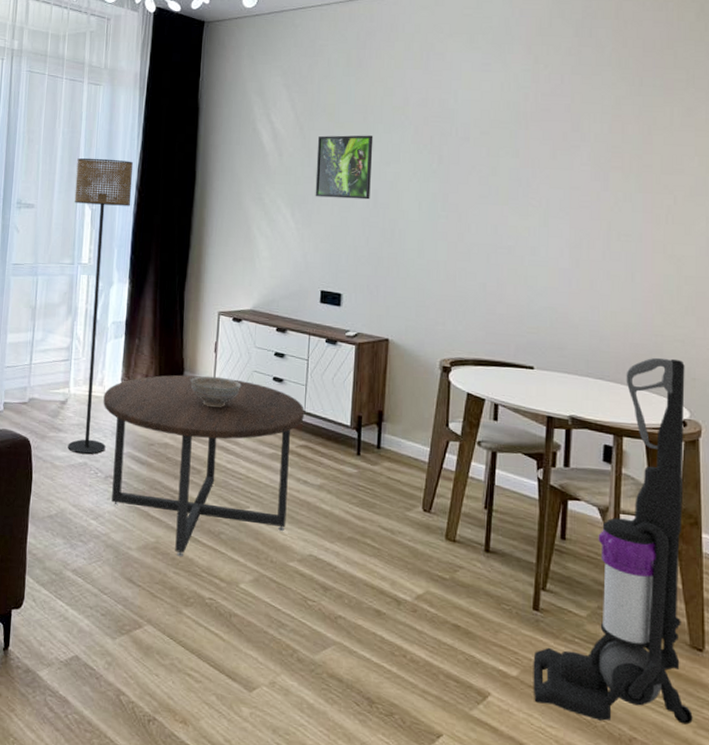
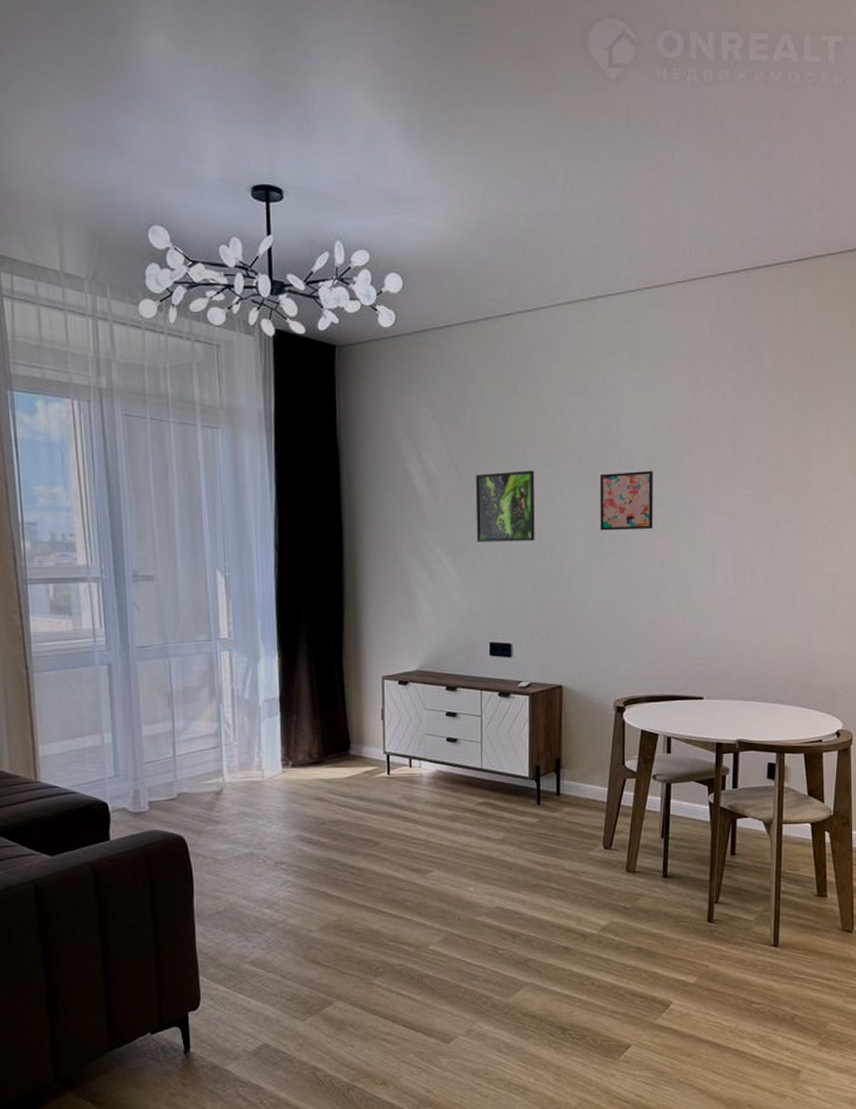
floor lamp: present [68,157,133,455] -> none [200,516,272,844]
coffee table: present [103,375,304,557] -> none [263,745,482,930]
decorative bowl: present [190,376,241,408] -> none [358,744,414,777]
wall art: none [434,141,488,197] -> present [599,470,654,531]
vacuum cleaner: present [533,357,693,725] -> none [709,674,843,1007]

